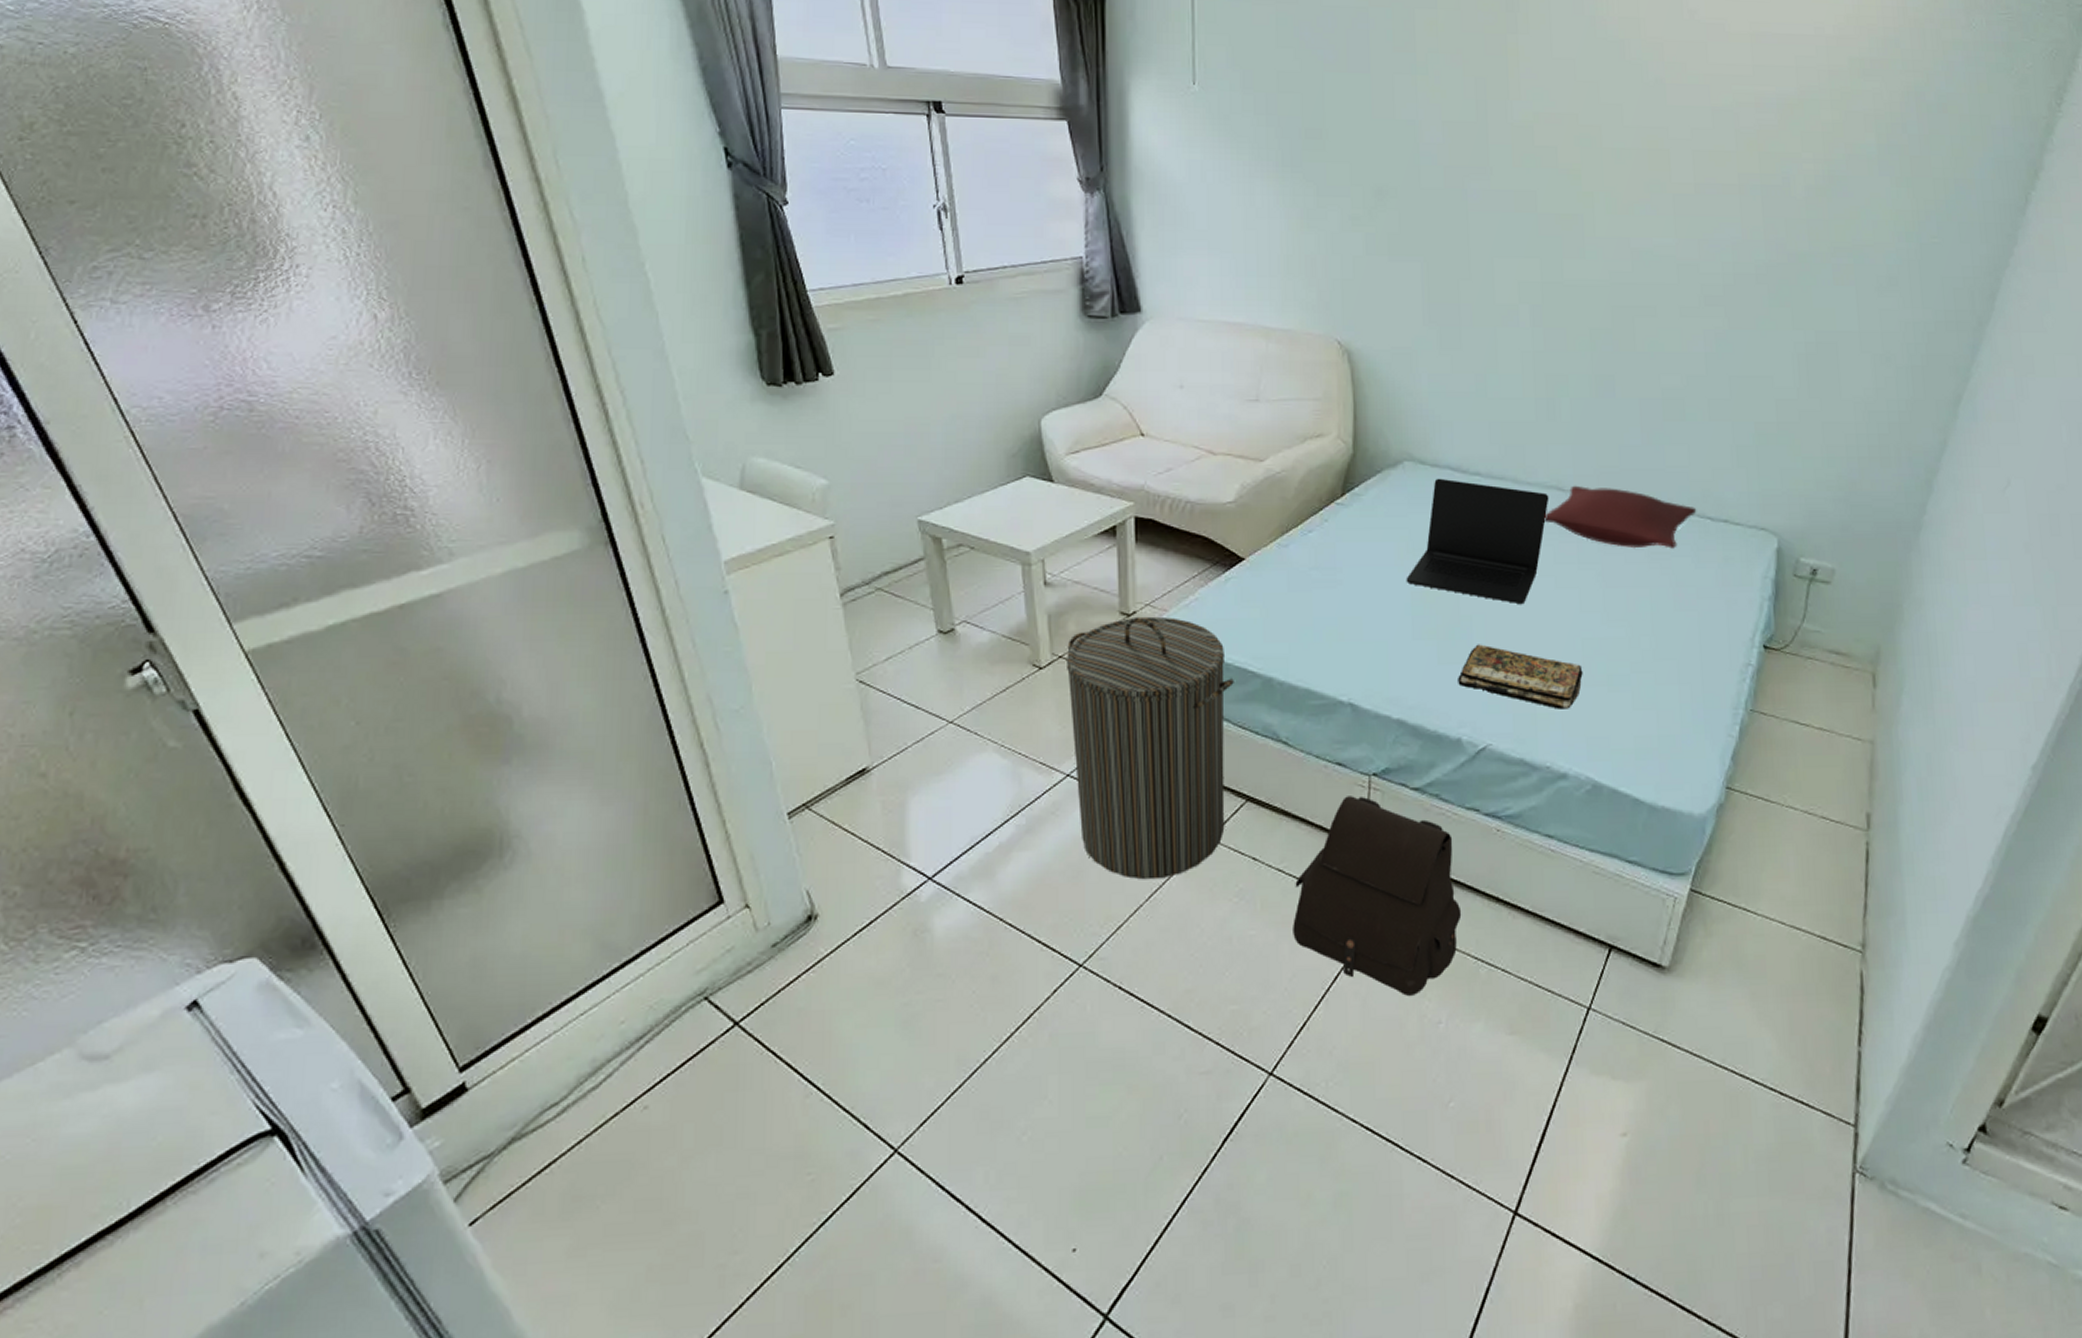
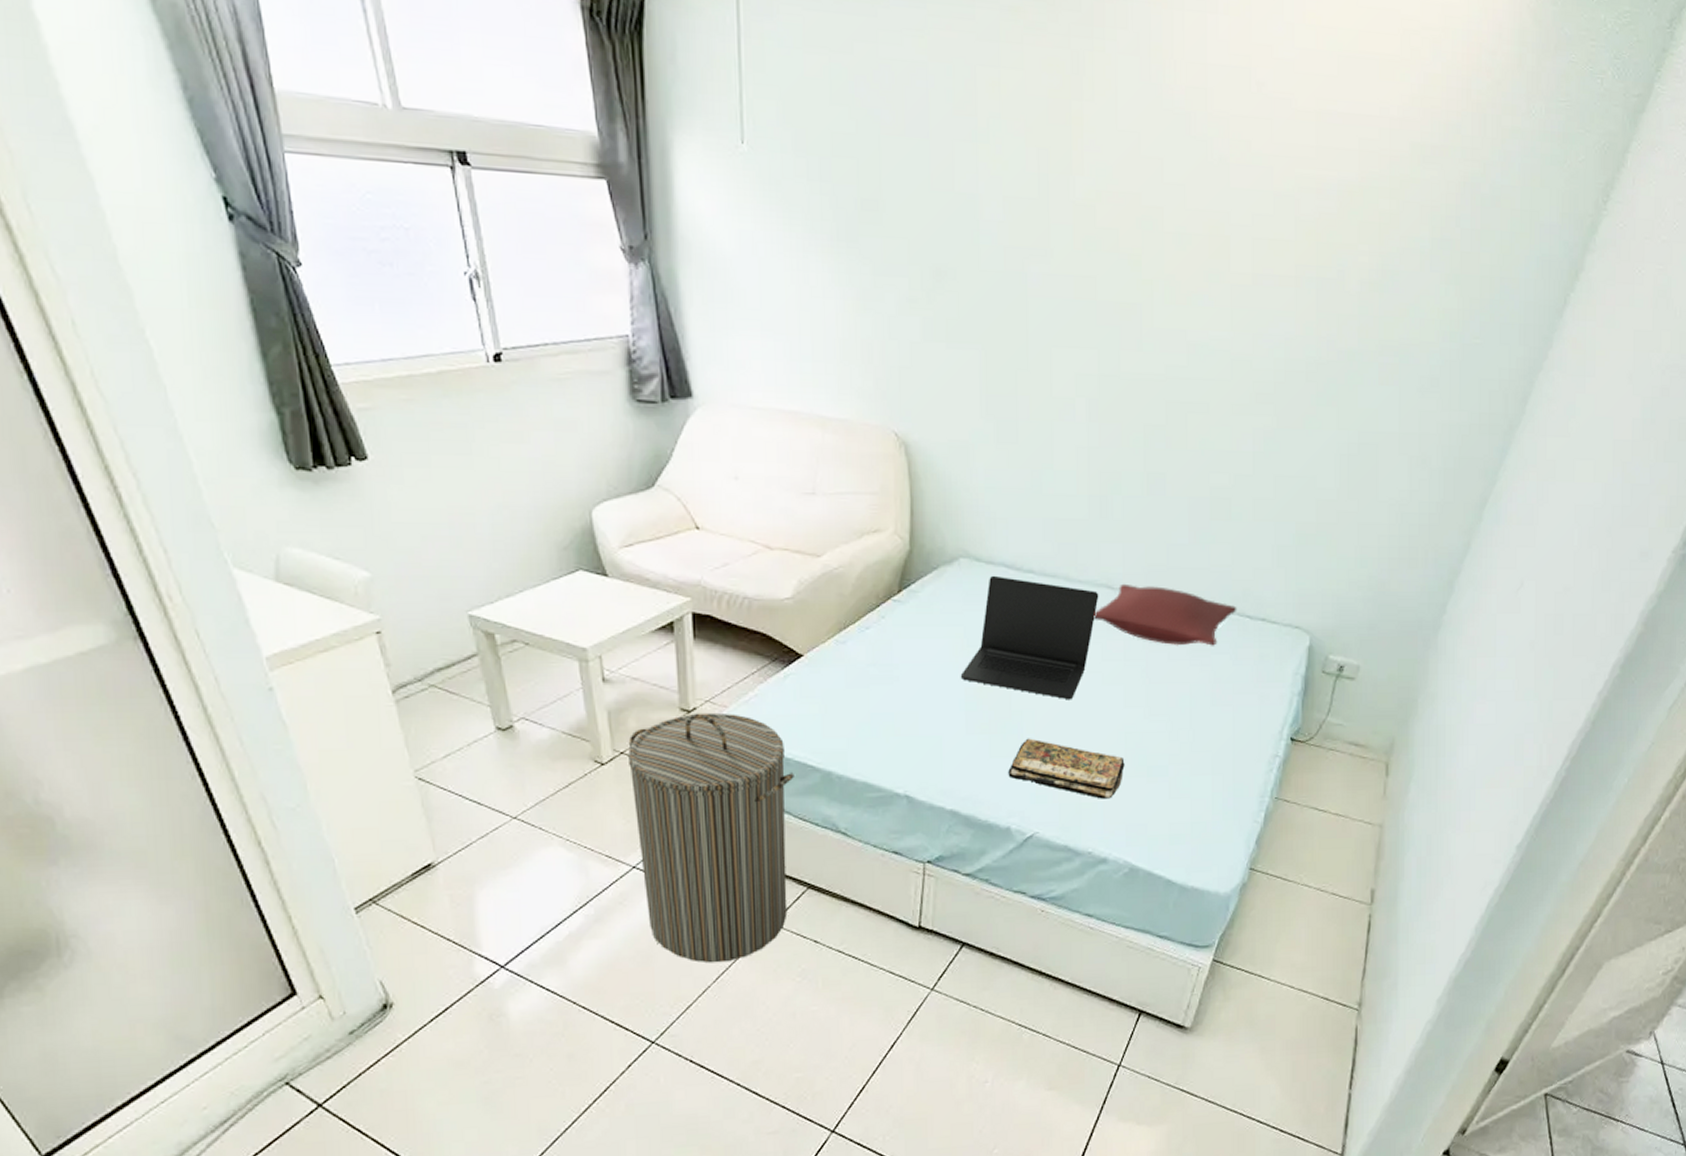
satchel: present [1293,796,1460,996] -> none [852,882,1006,1060]

